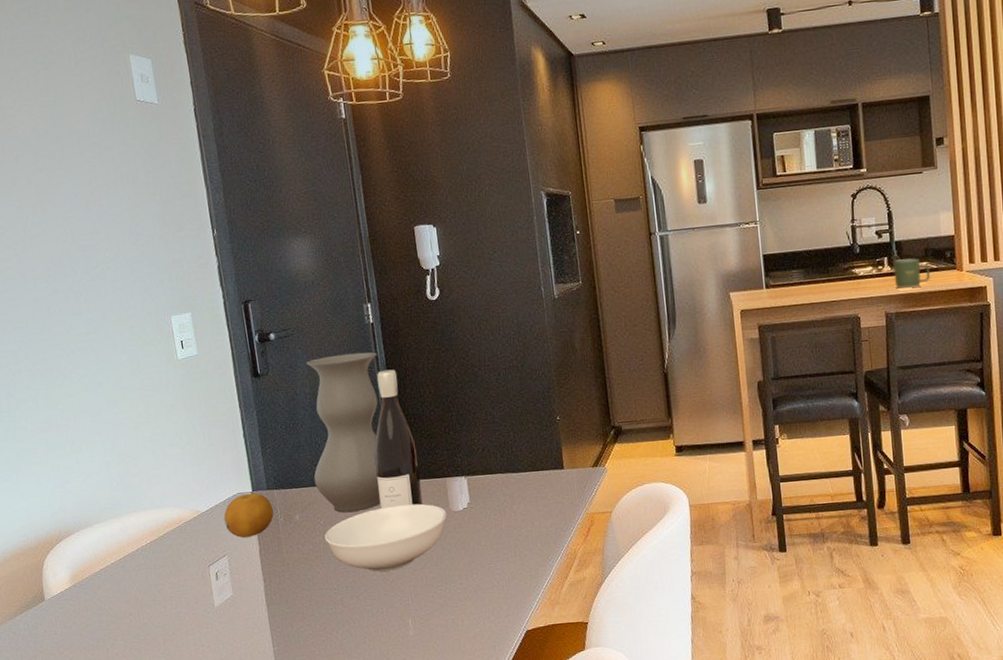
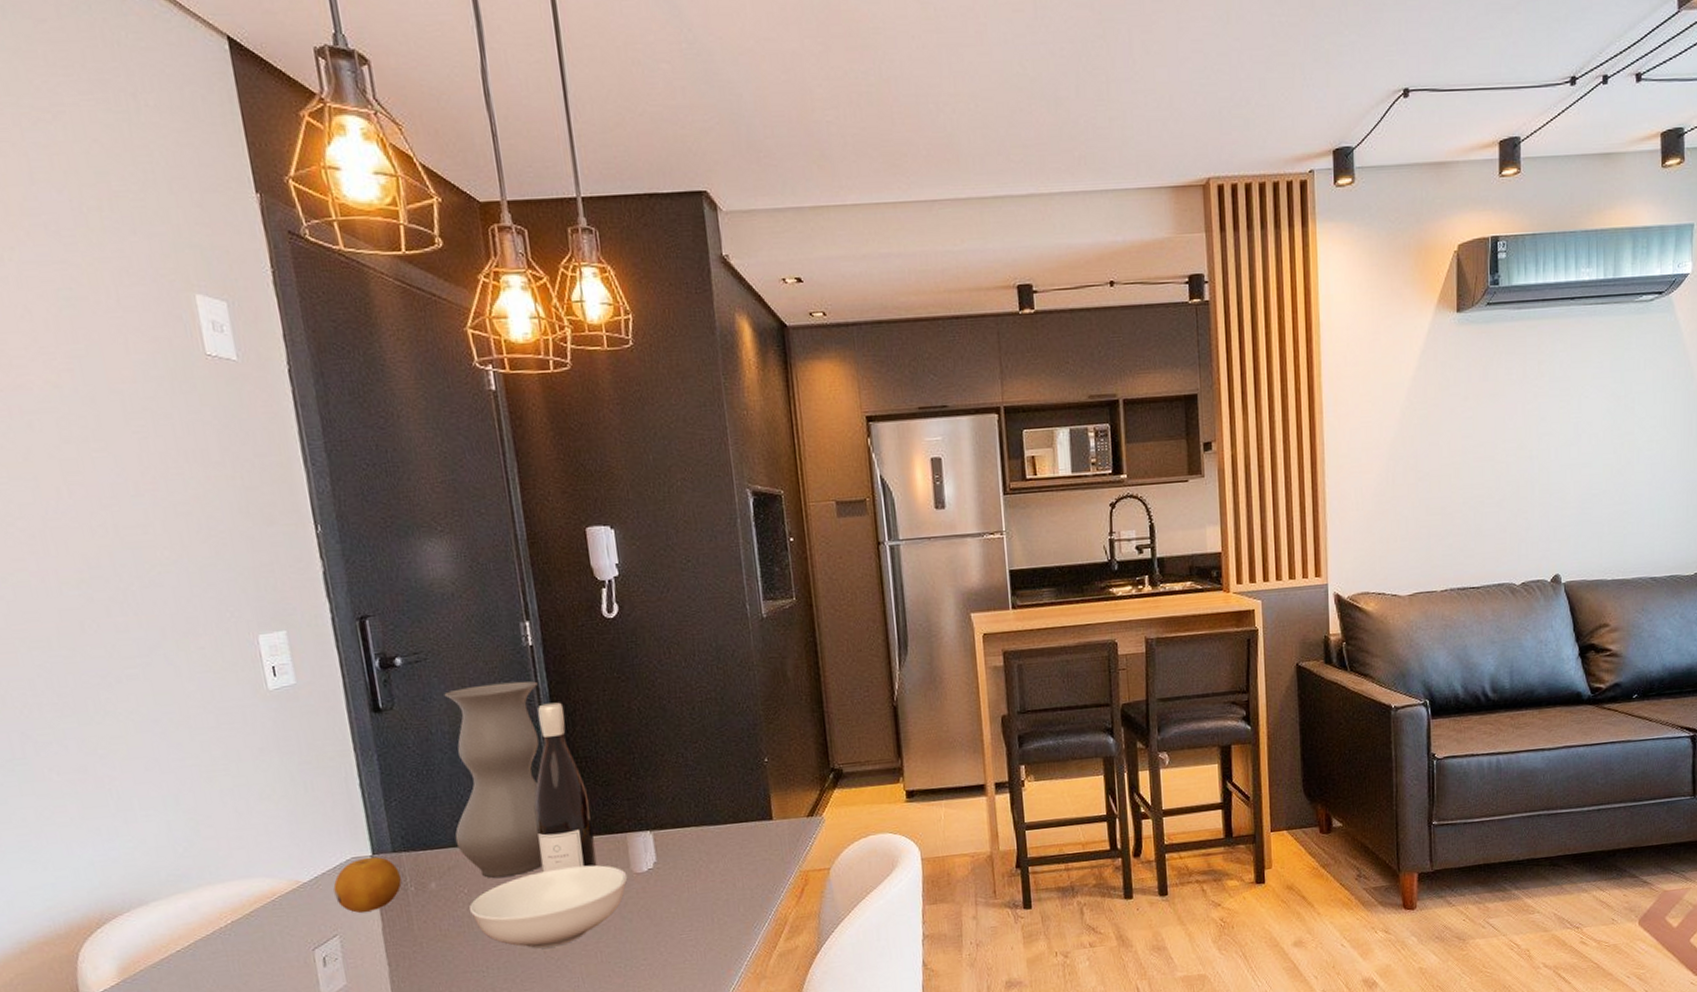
mug: present [893,258,930,289] -> none [1154,577,1194,612]

